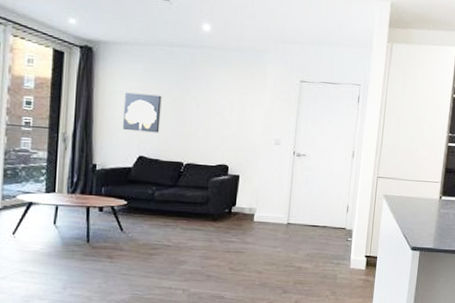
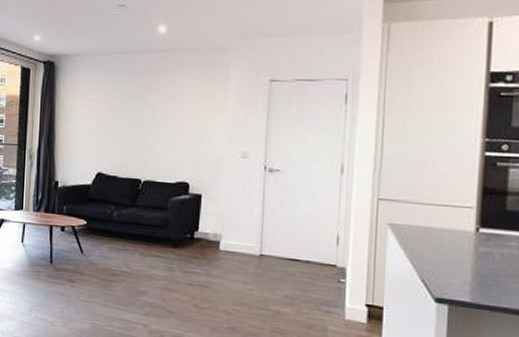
wall art: present [122,92,162,133] -> none [81,105,119,148]

